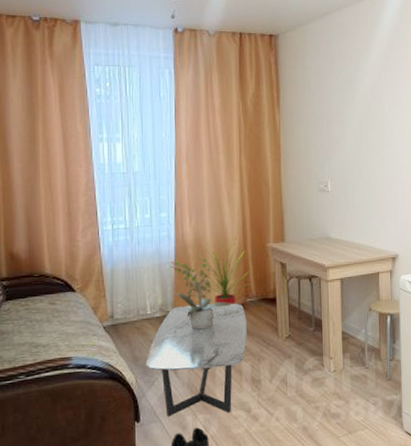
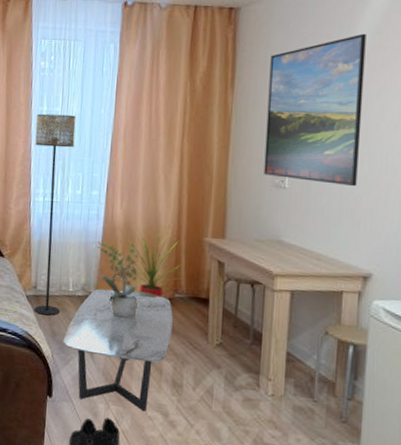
floor lamp: none [96,140,140,343] -> present [34,113,76,316]
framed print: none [307,57,381,185] -> present [263,33,366,187]

